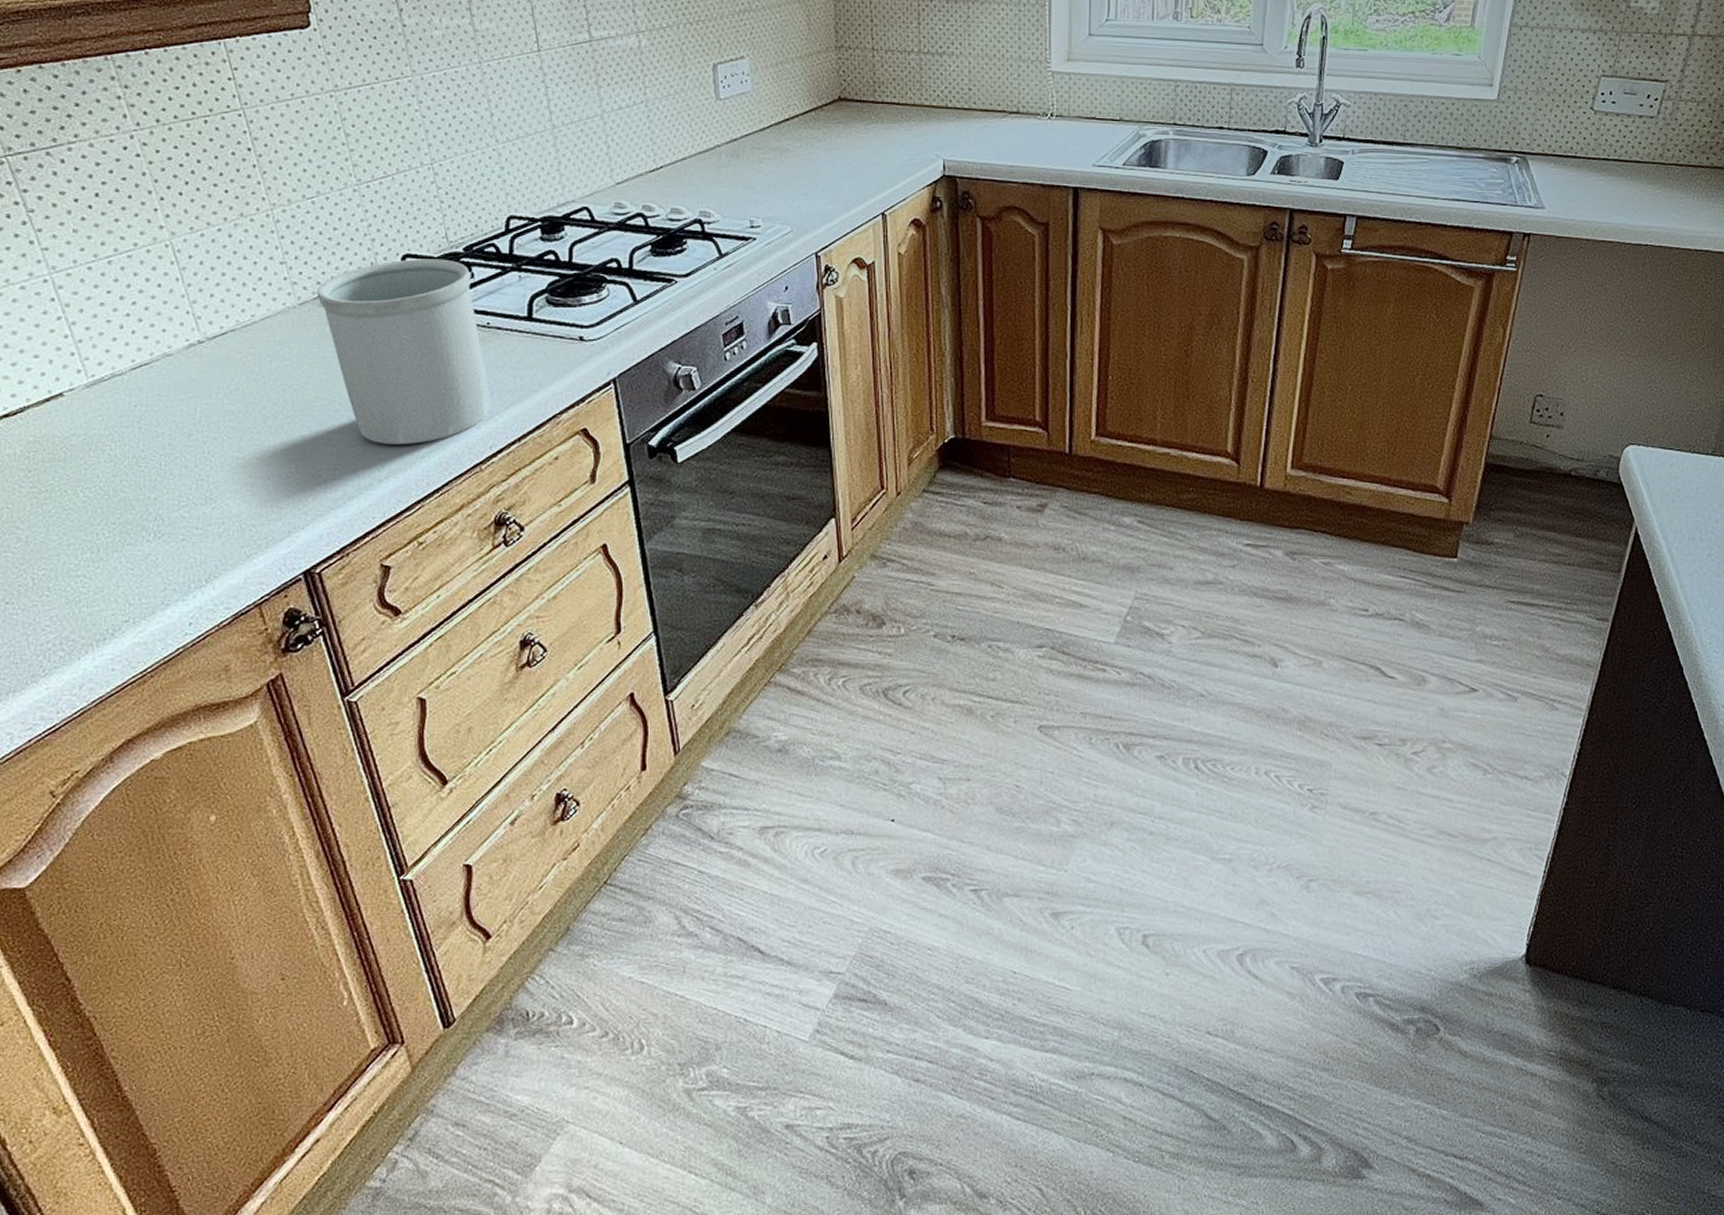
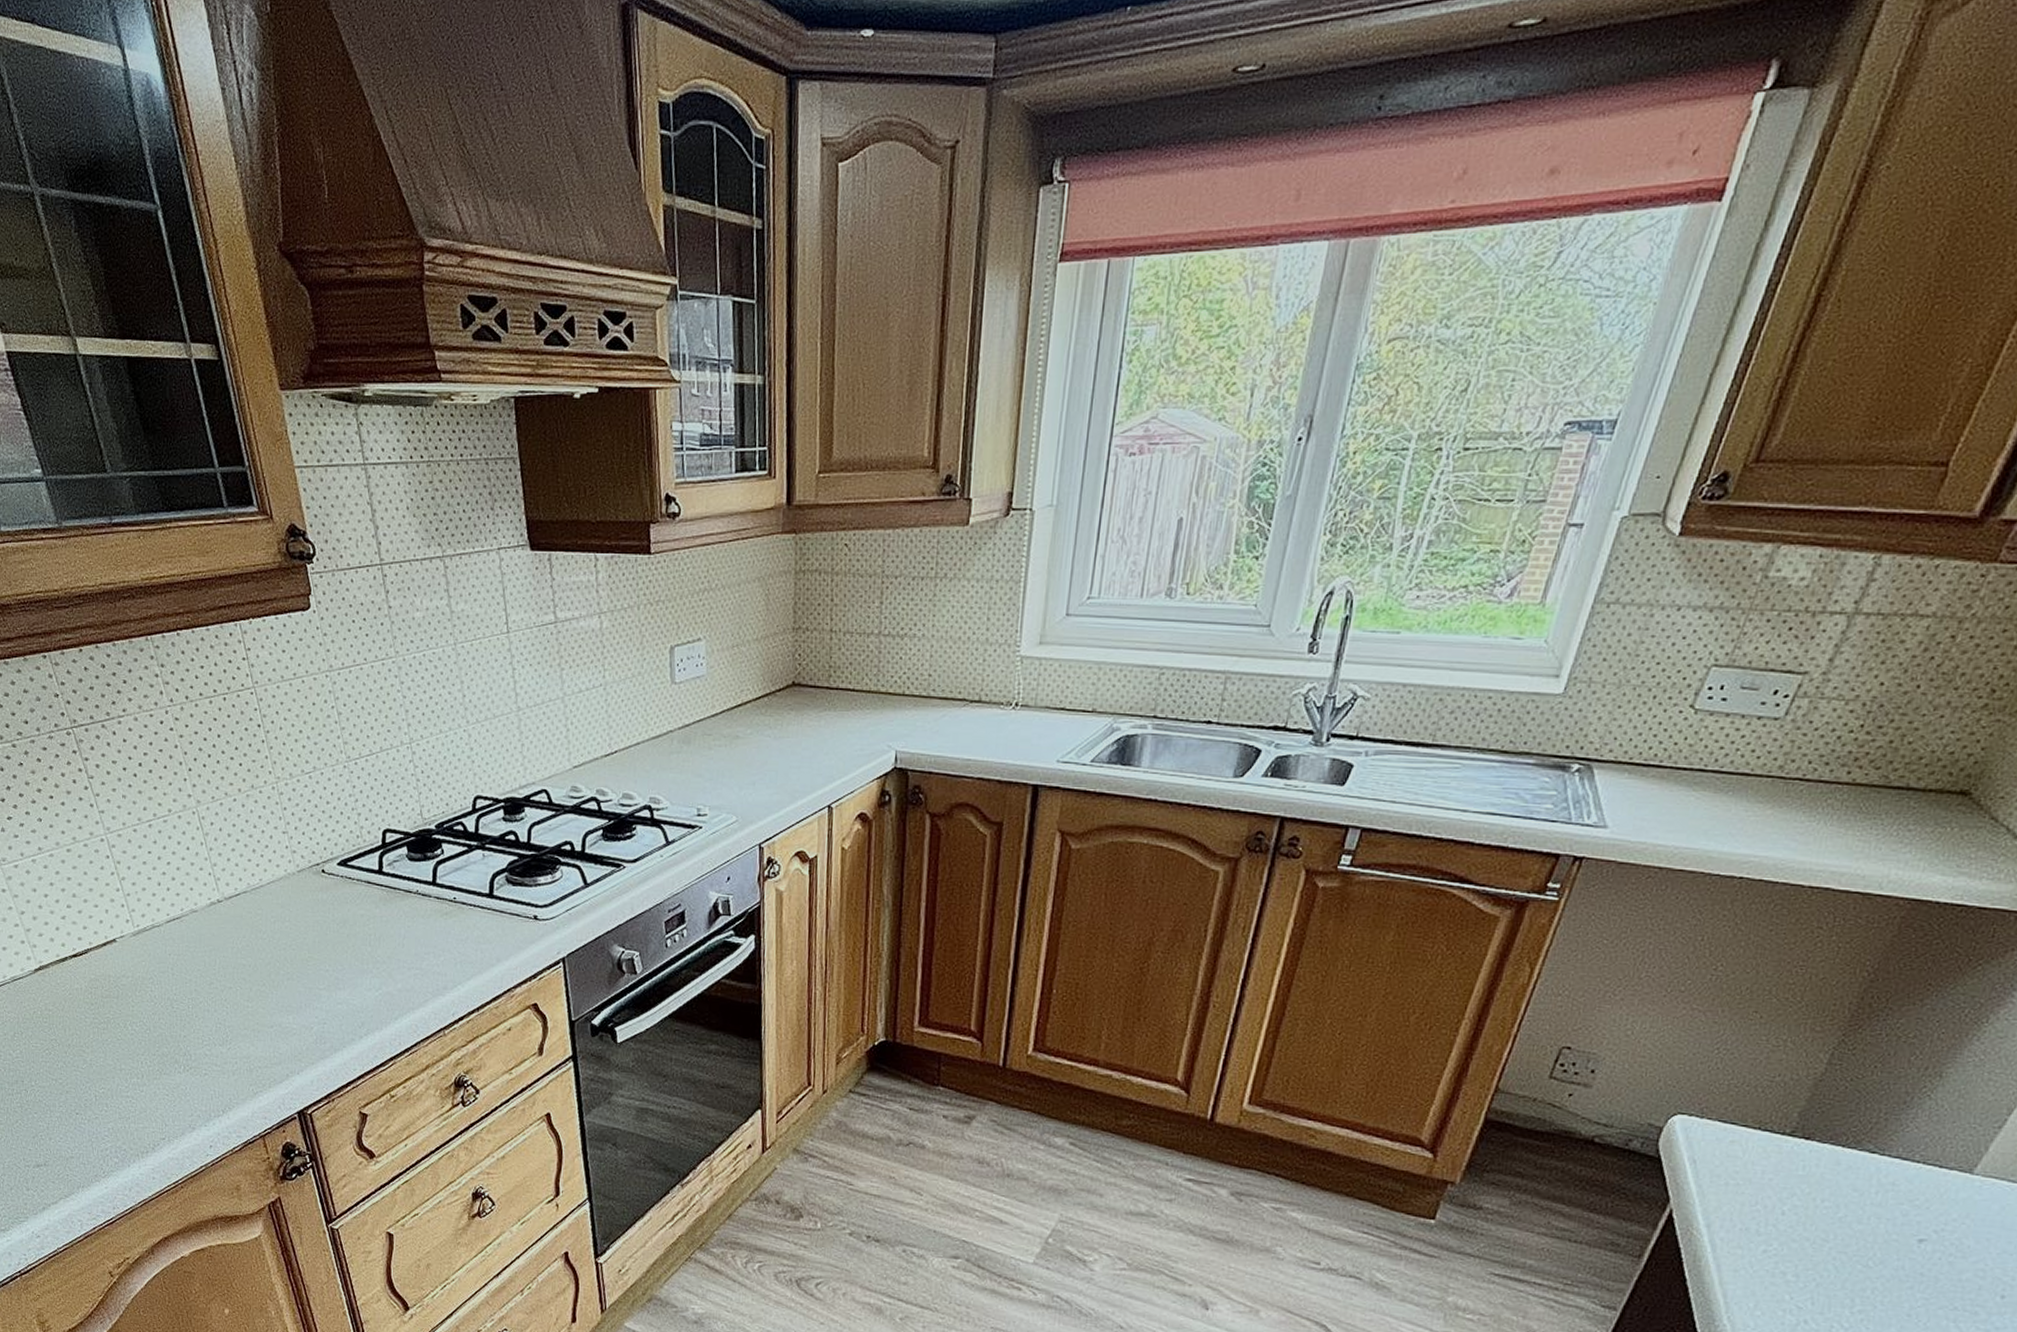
utensil holder: present [317,259,491,444] -> none [312,833,454,1006]

